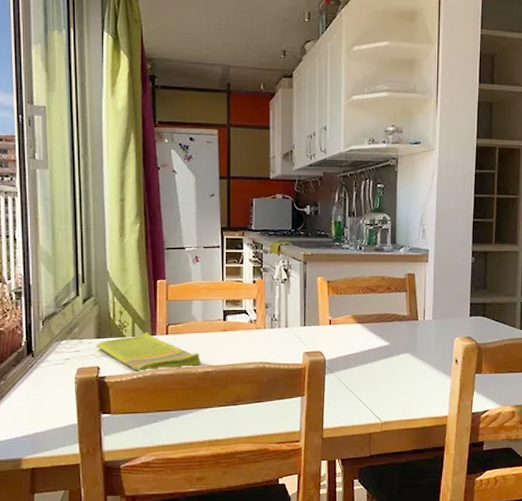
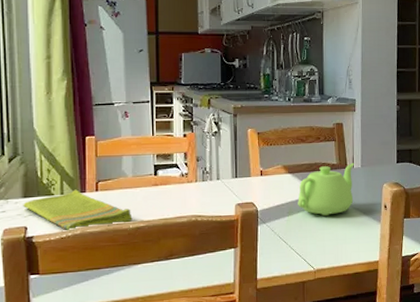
teapot: none [366,315,425,368] -> present [298,163,354,216]

